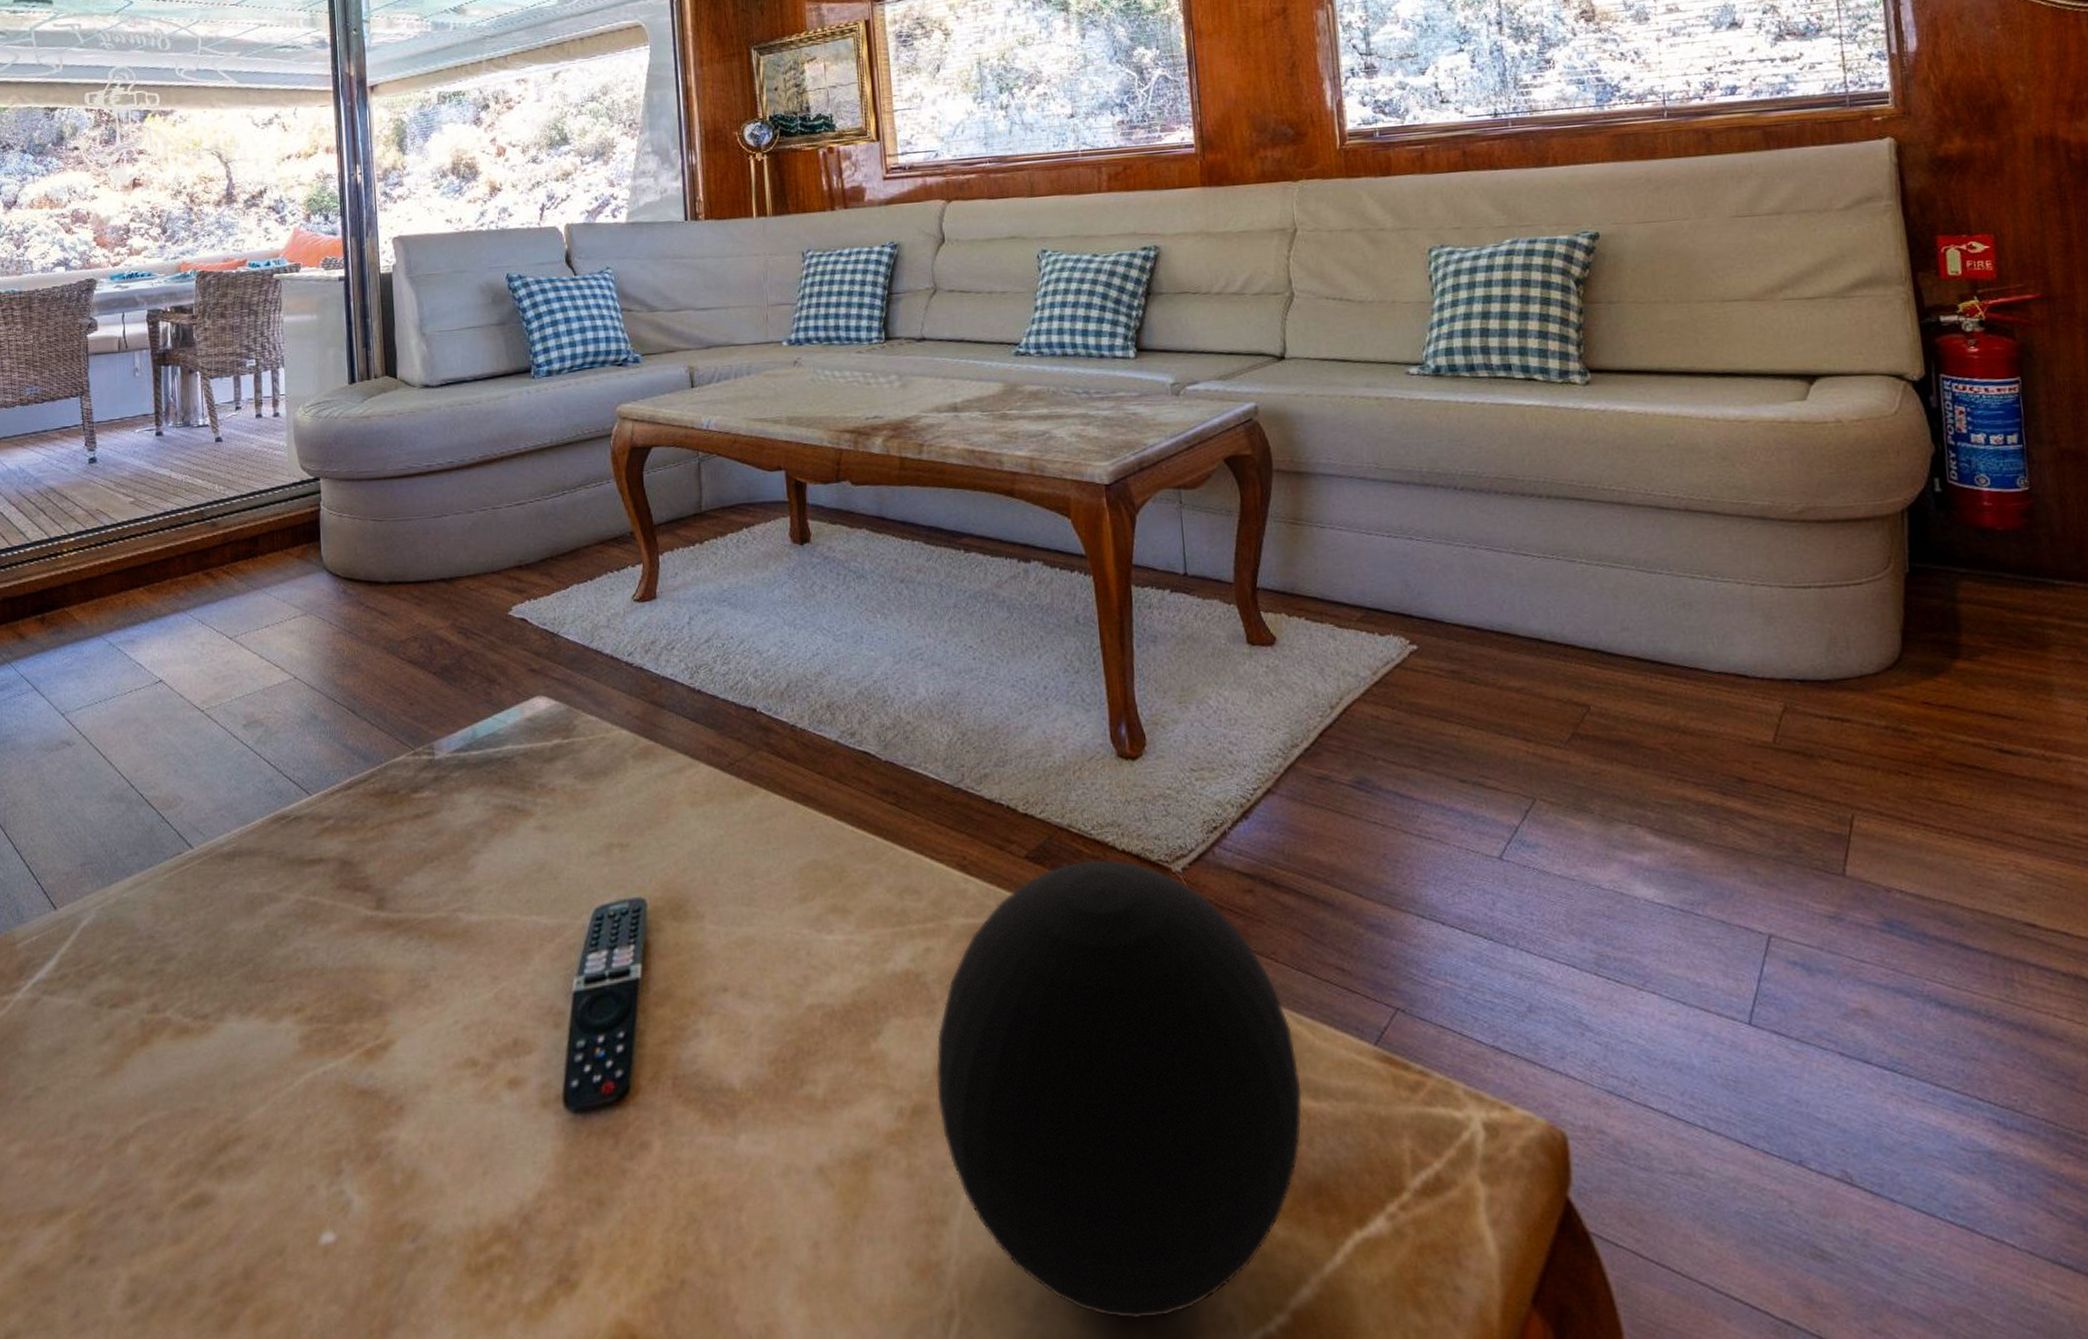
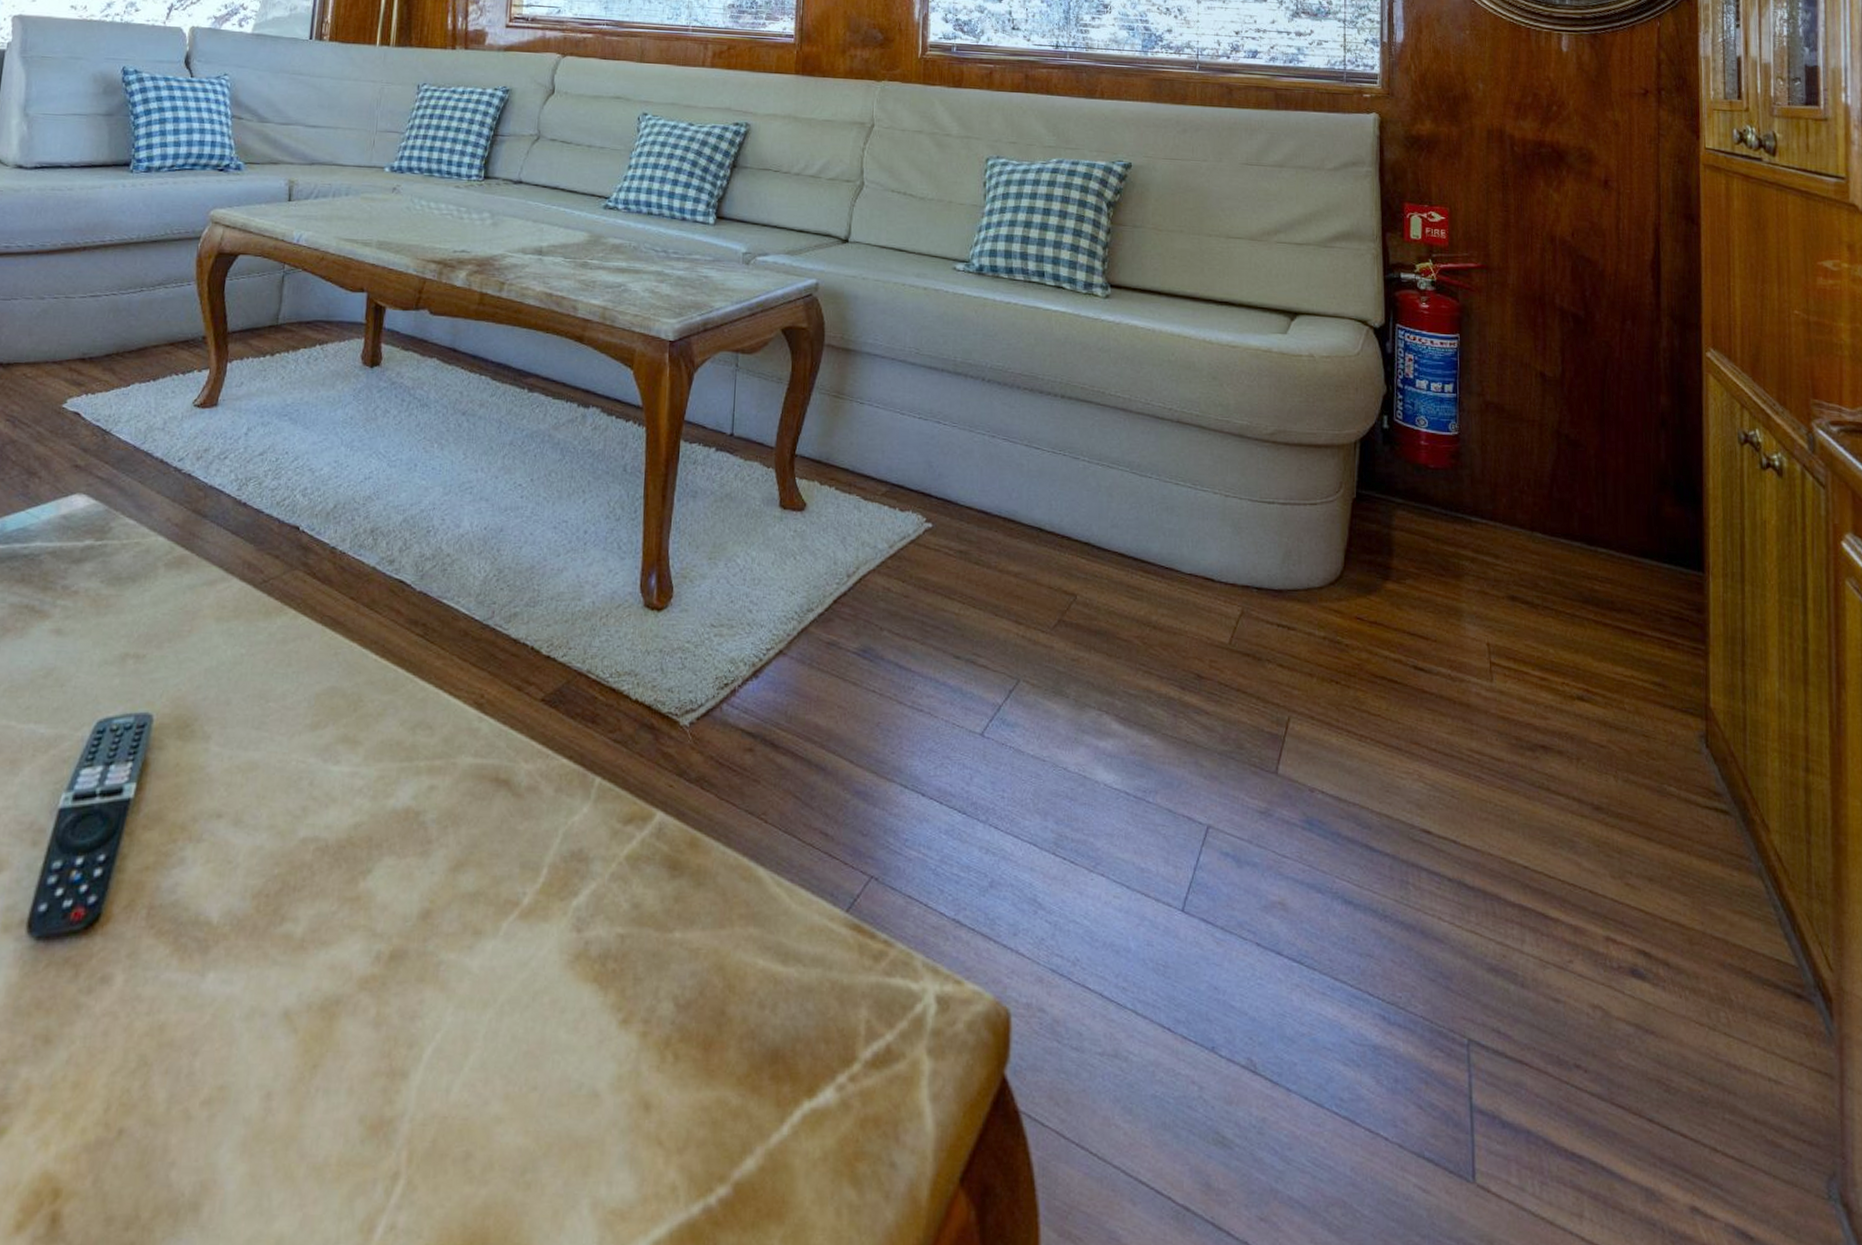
decorative orb: present [936,859,1303,1319] -> none [417,707,773,1187]

